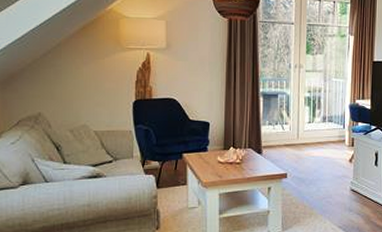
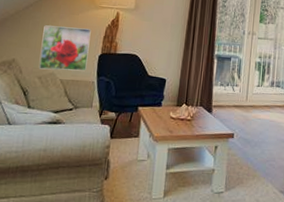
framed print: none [67,73,121,122] -> present [39,25,91,71]

